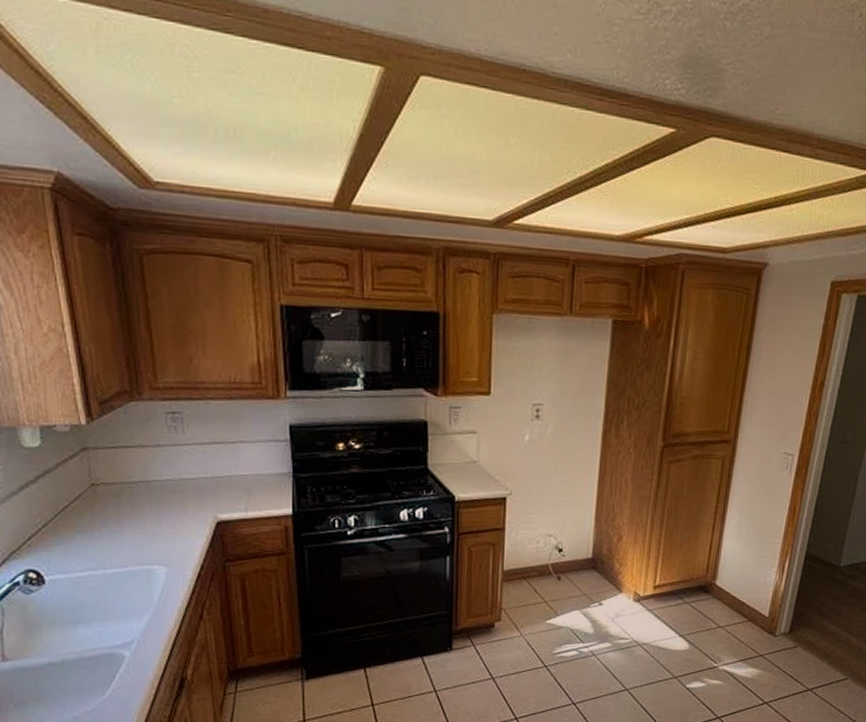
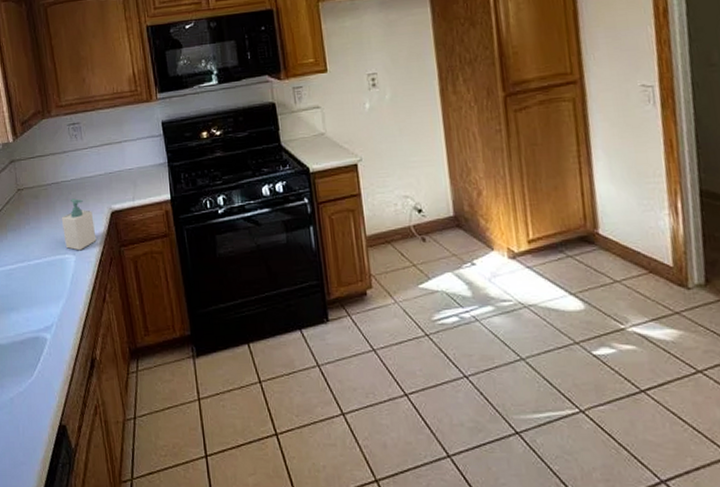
soap bottle: none [150,502,196,562] -> present [61,198,97,251]

